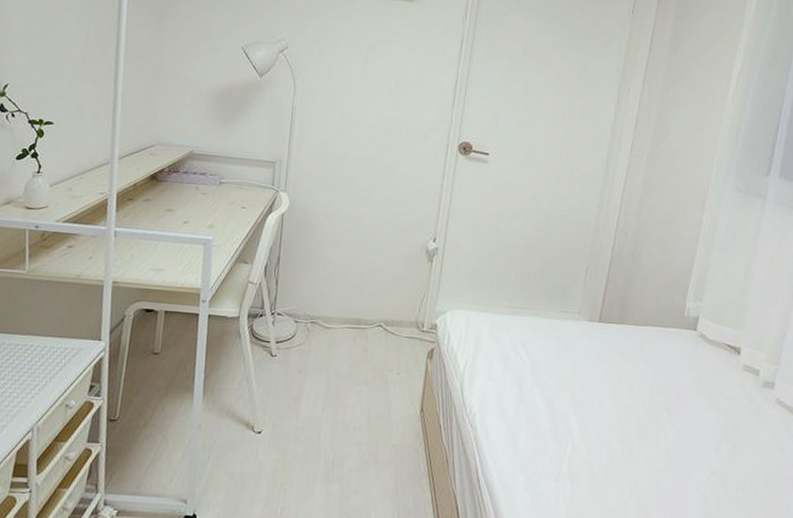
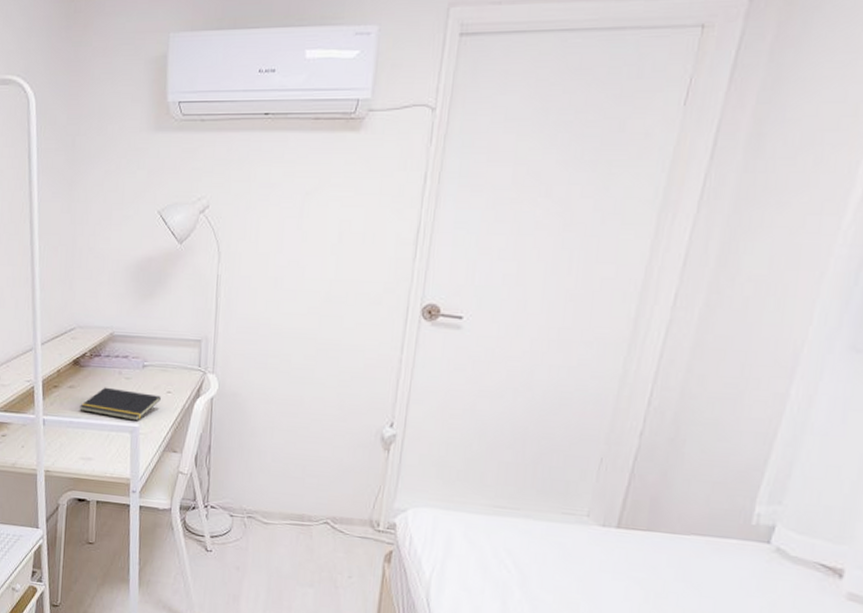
notepad: none [154,201,235,234] -> present [79,387,161,421]

